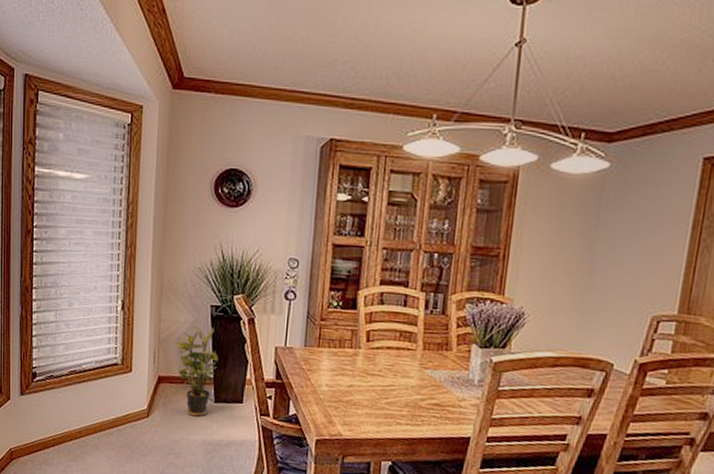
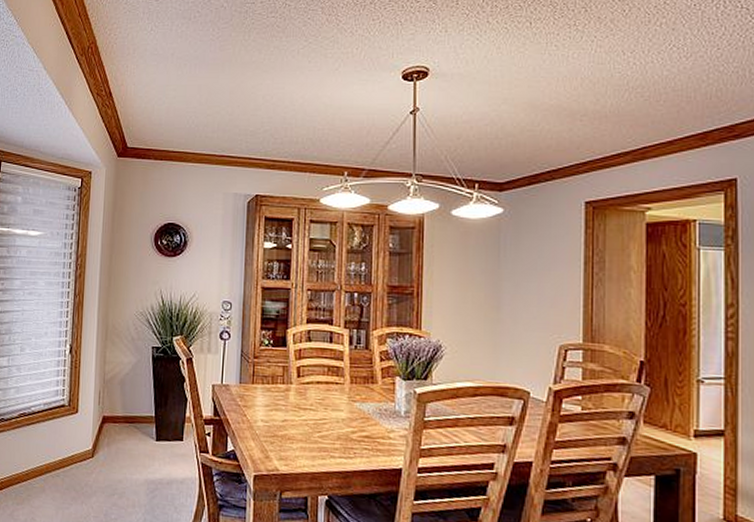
potted plant: present [175,326,218,417] -> none [119,367,159,456]

